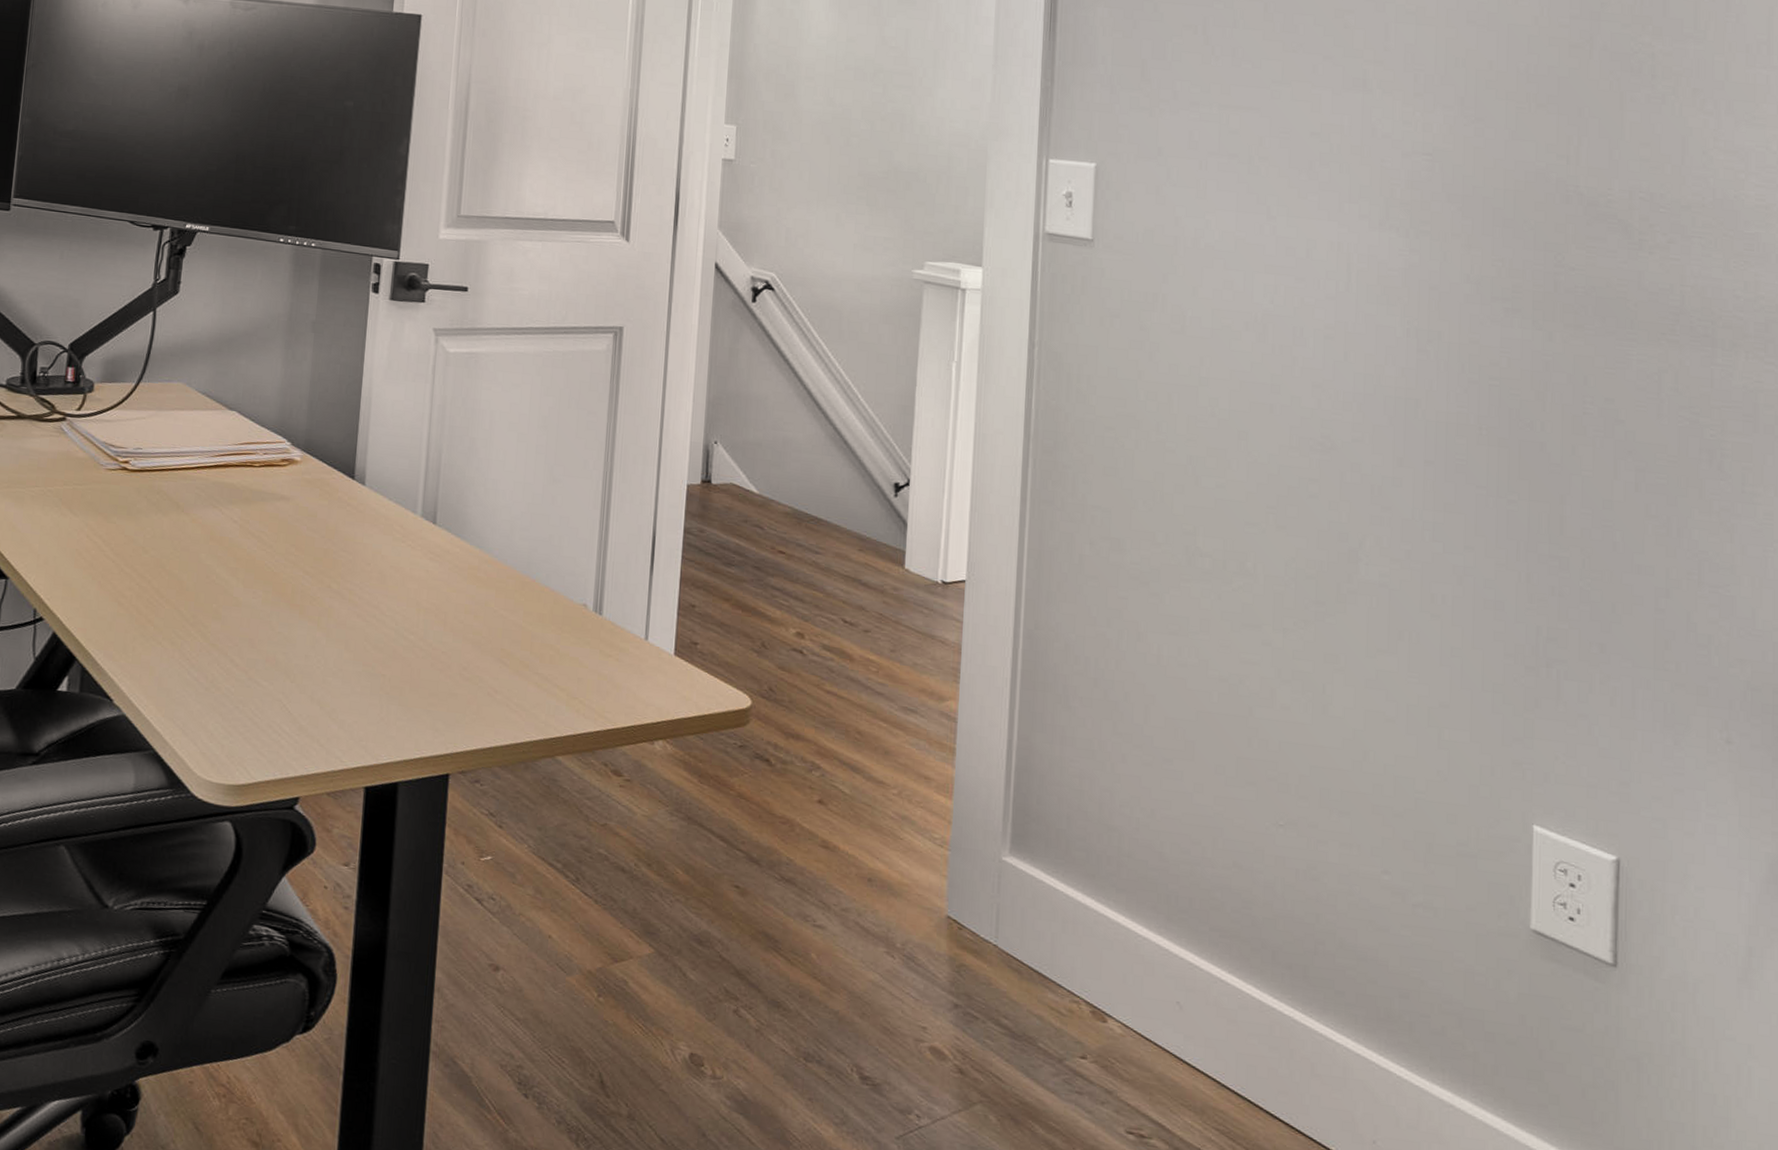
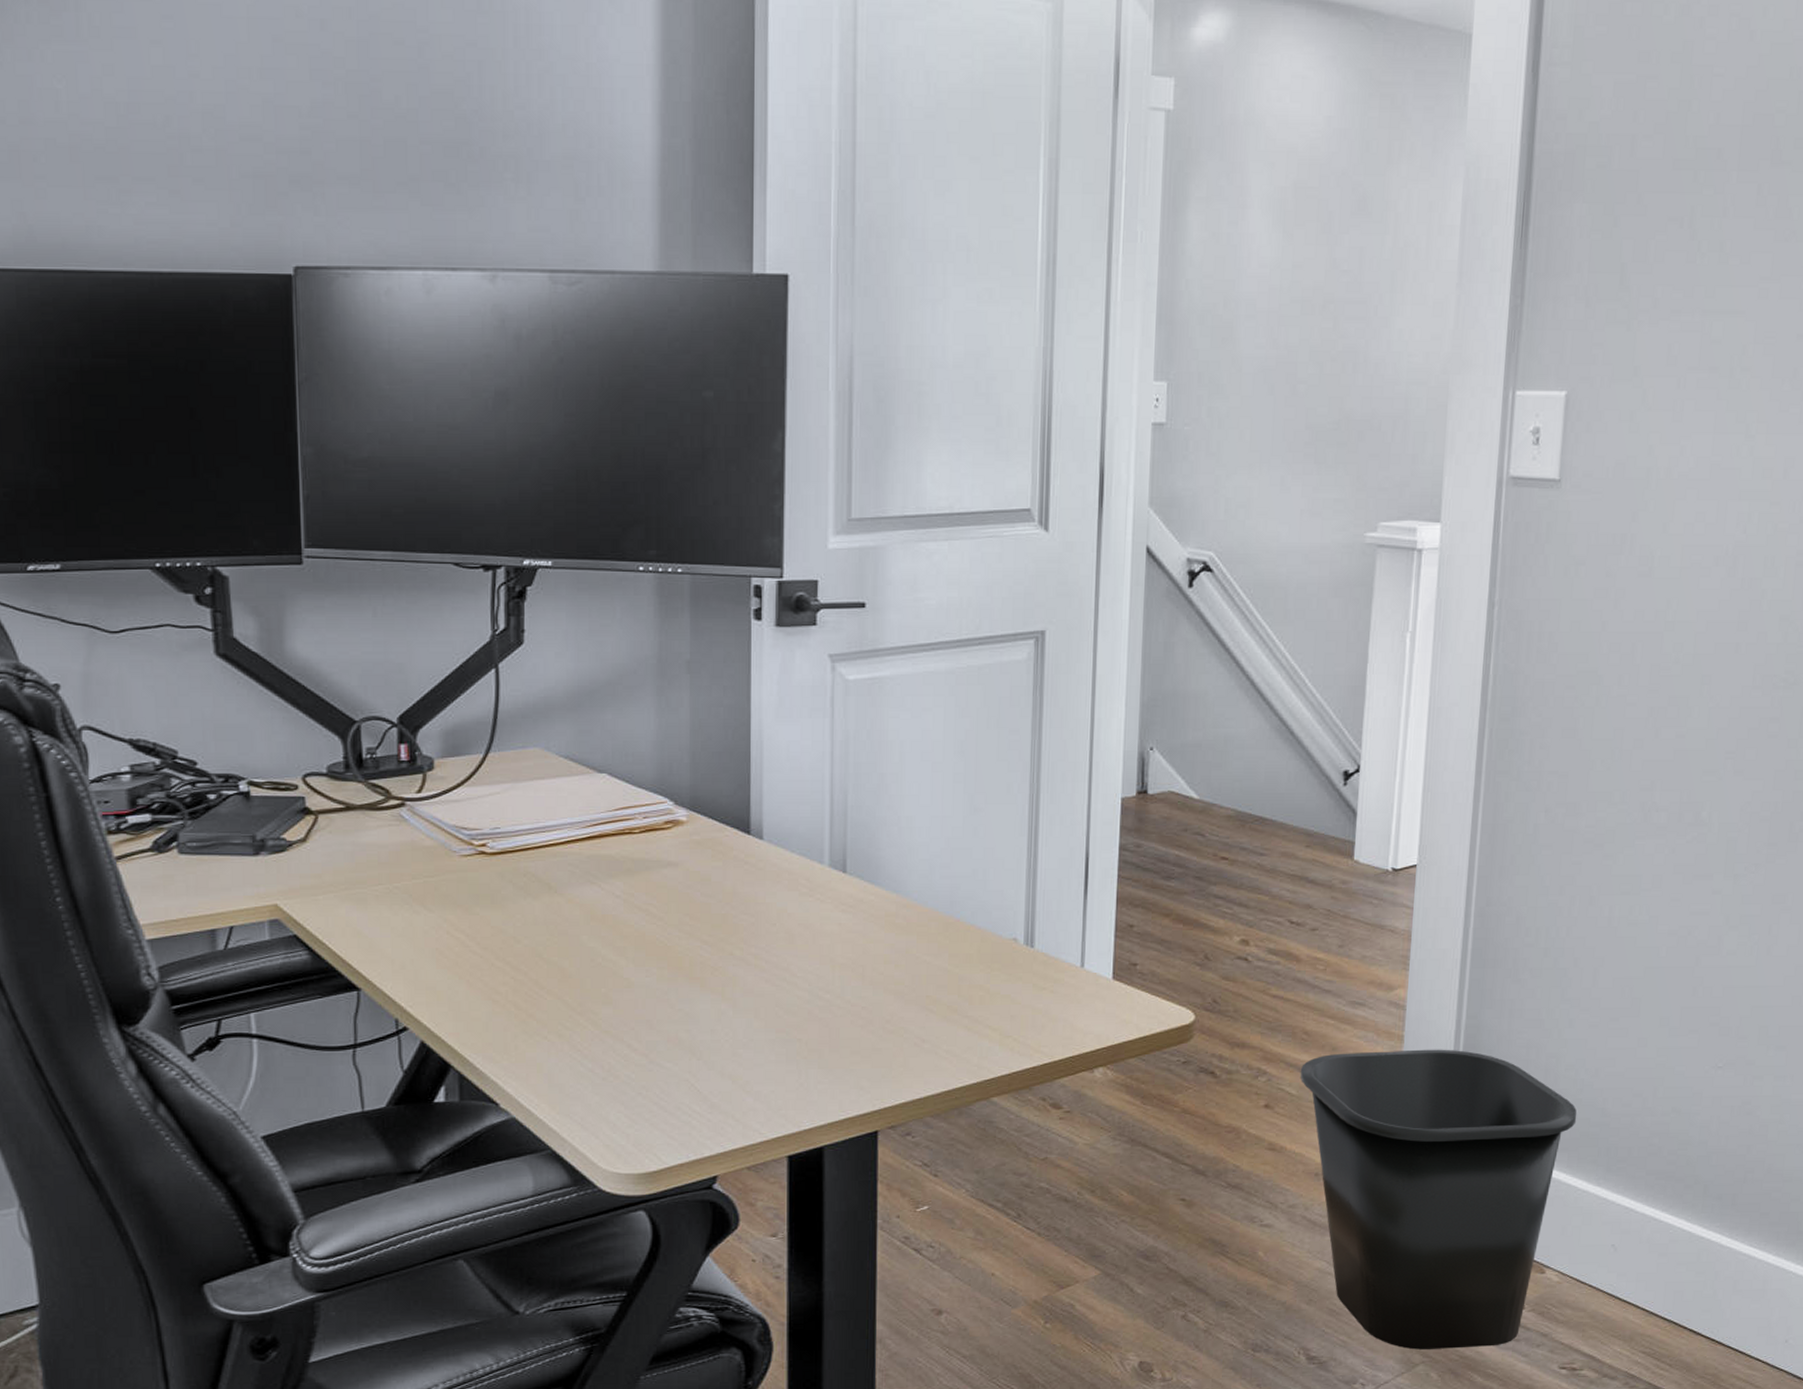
waste bin: none [853,757,1134,1096] -> present [1300,1049,1577,1350]

